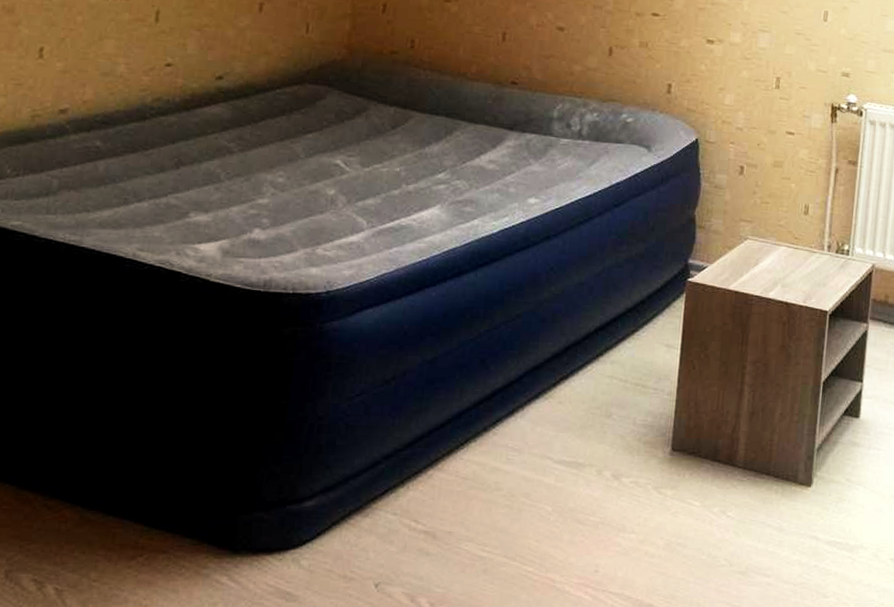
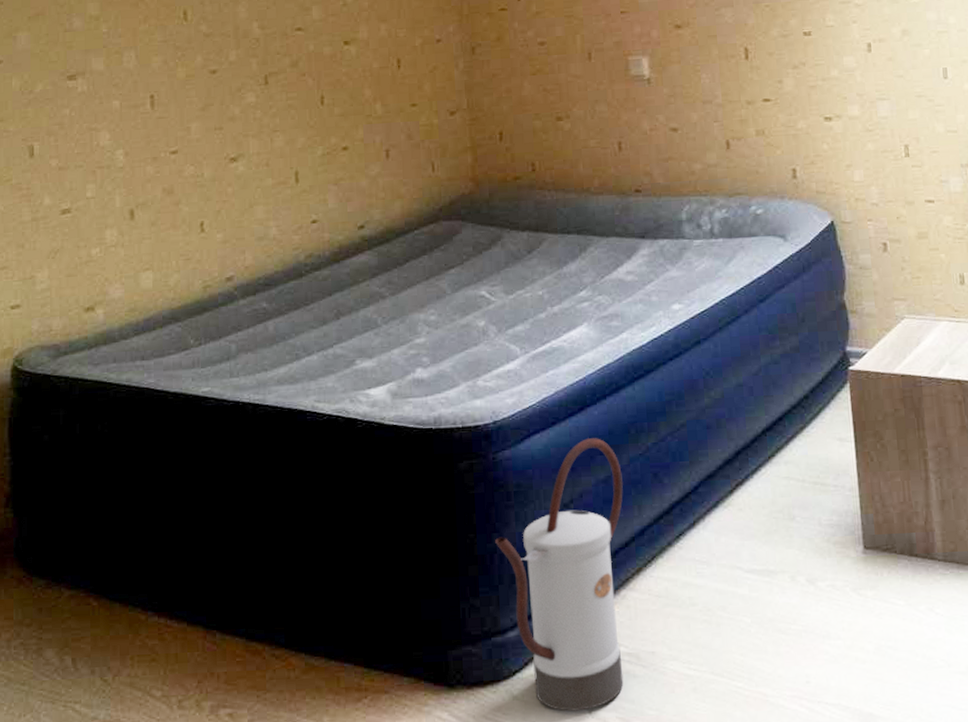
watering can: none [307,318,450,584] -> present [495,438,624,712]

